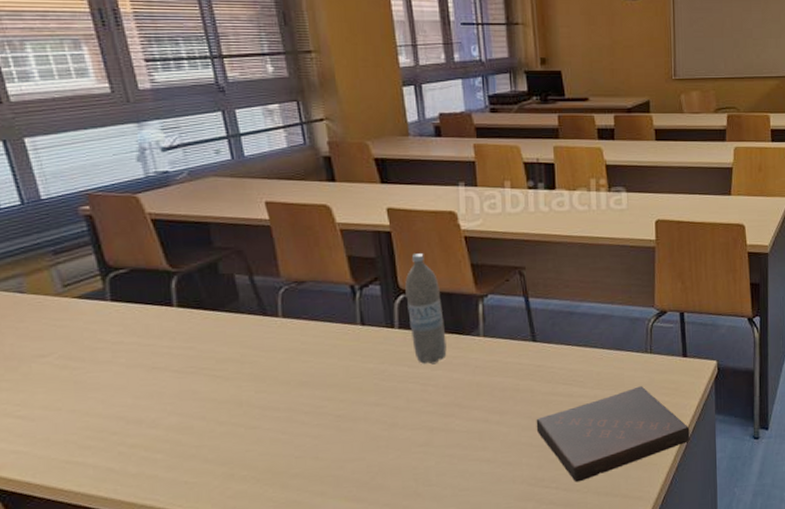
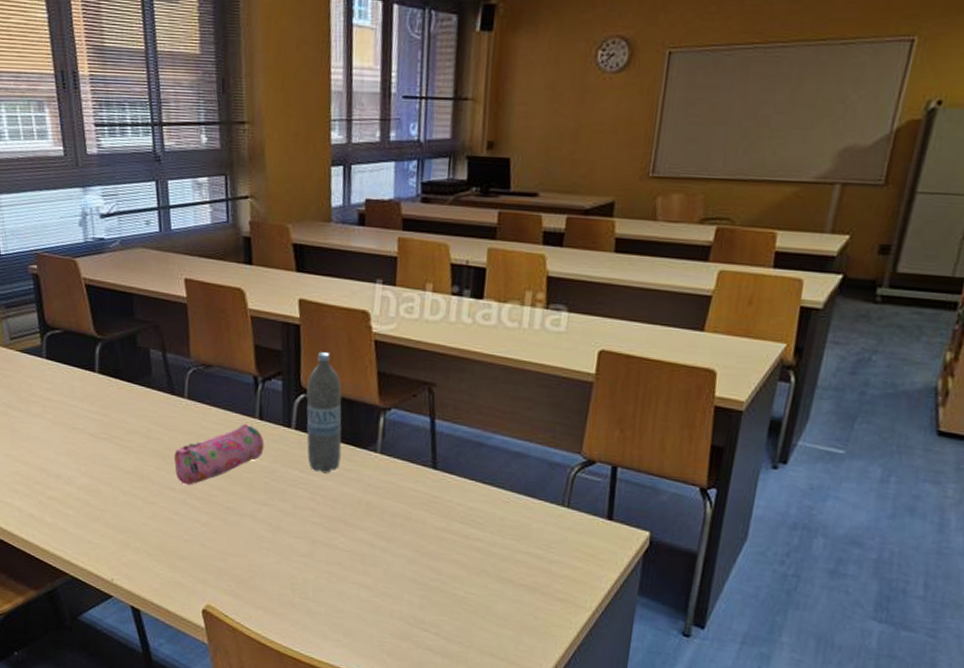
pencil case: none [273,331,370,403] -> present [173,423,265,486]
book: present [536,386,690,482] -> none [423,542,602,634]

